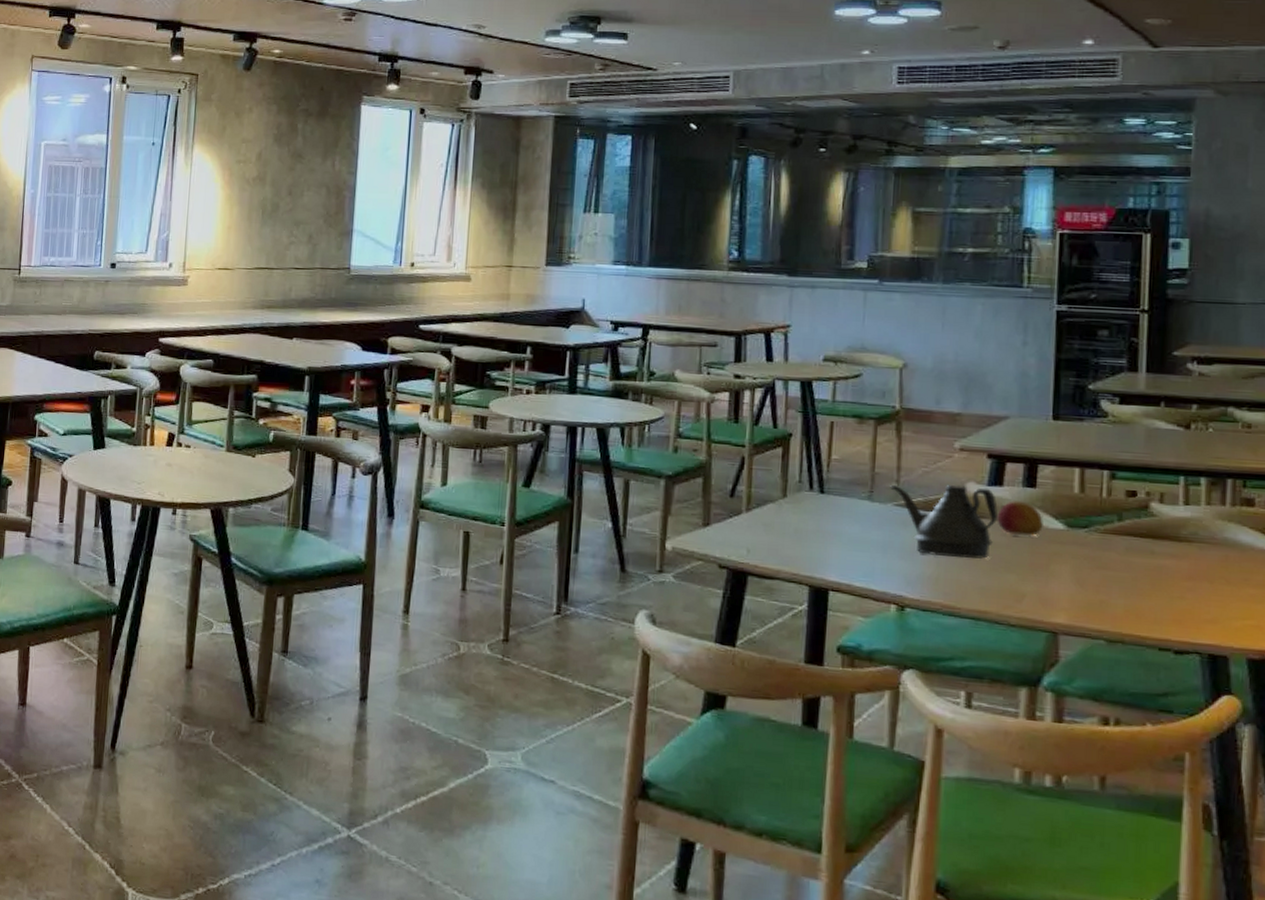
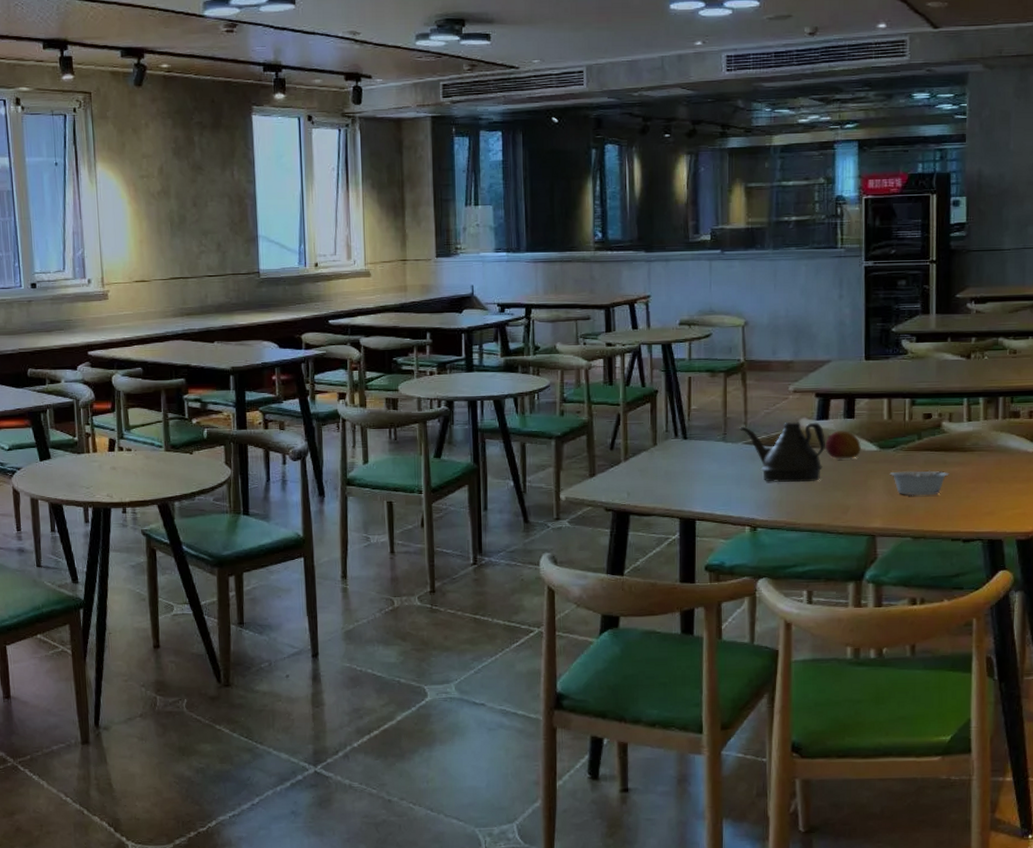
legume: none [1079,557,1158,591] -> present [889,470,949,496]

